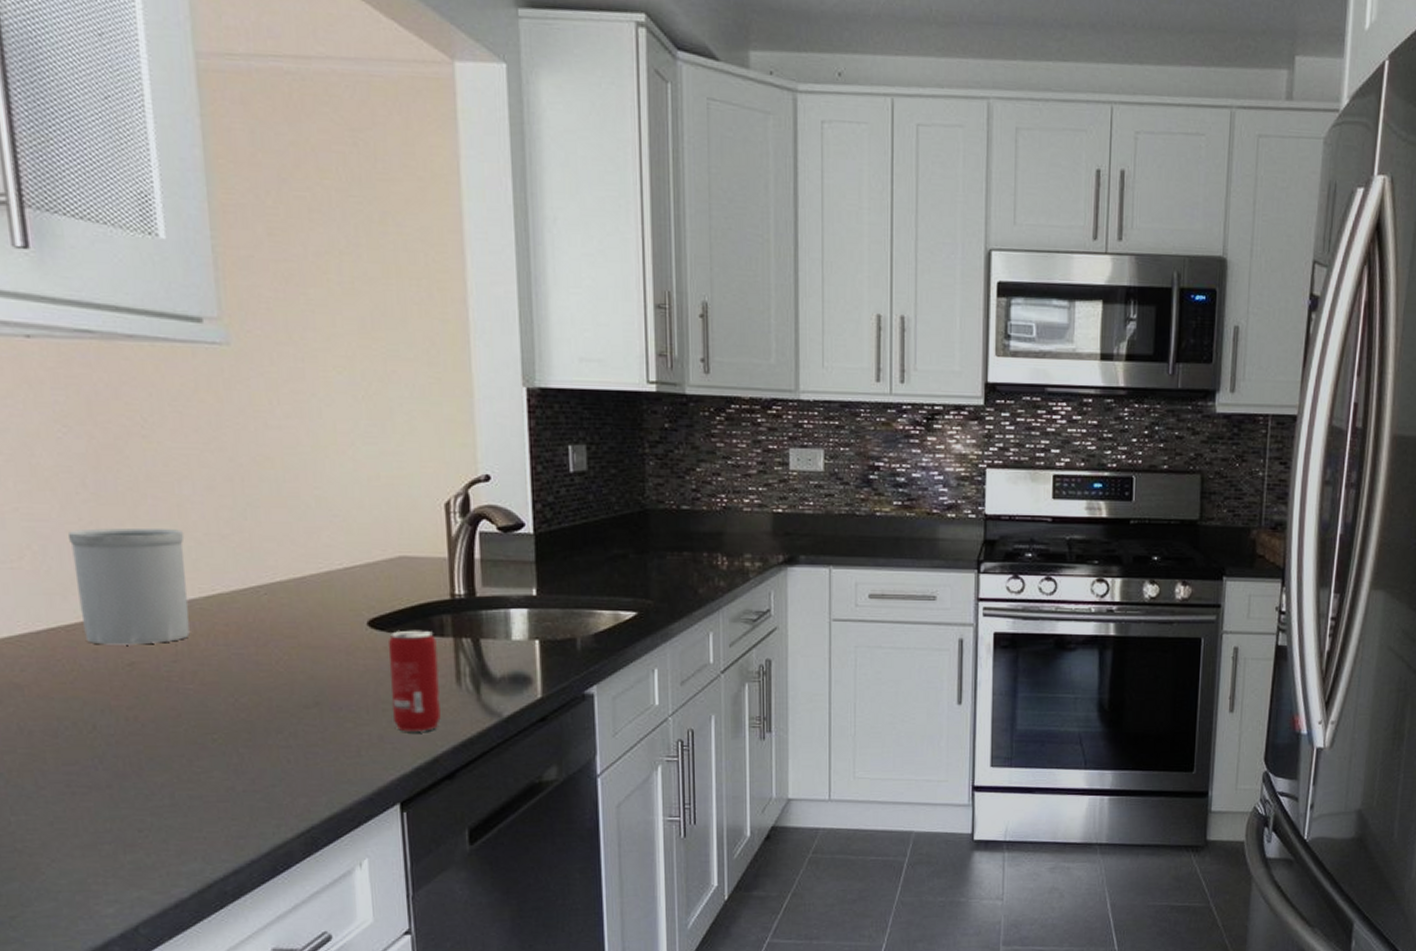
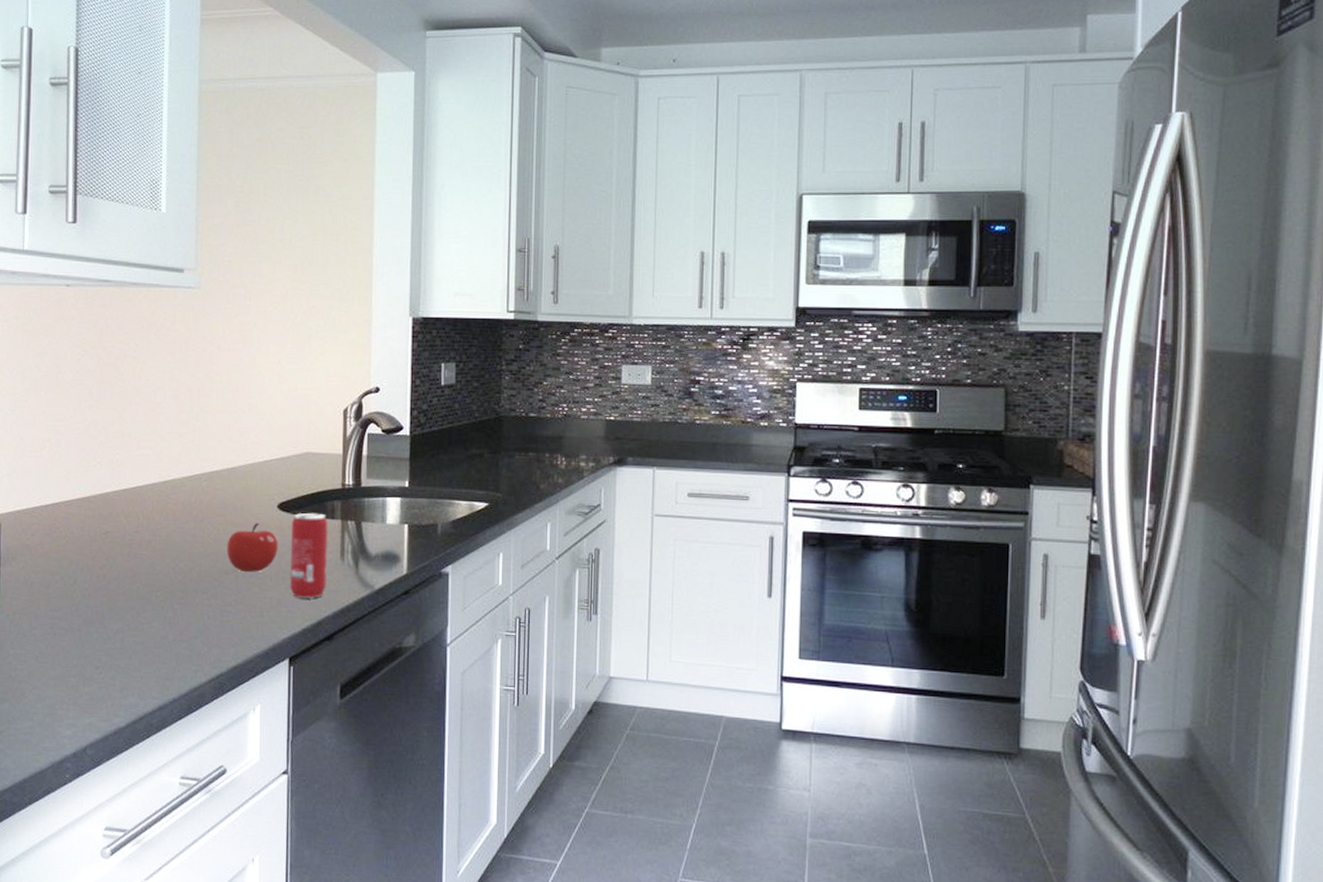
utensil holder: present [67,528,190,645] -> none [75,427,154,518]
apple: none [303,645,373,706] -> present [226,523,278,573]

